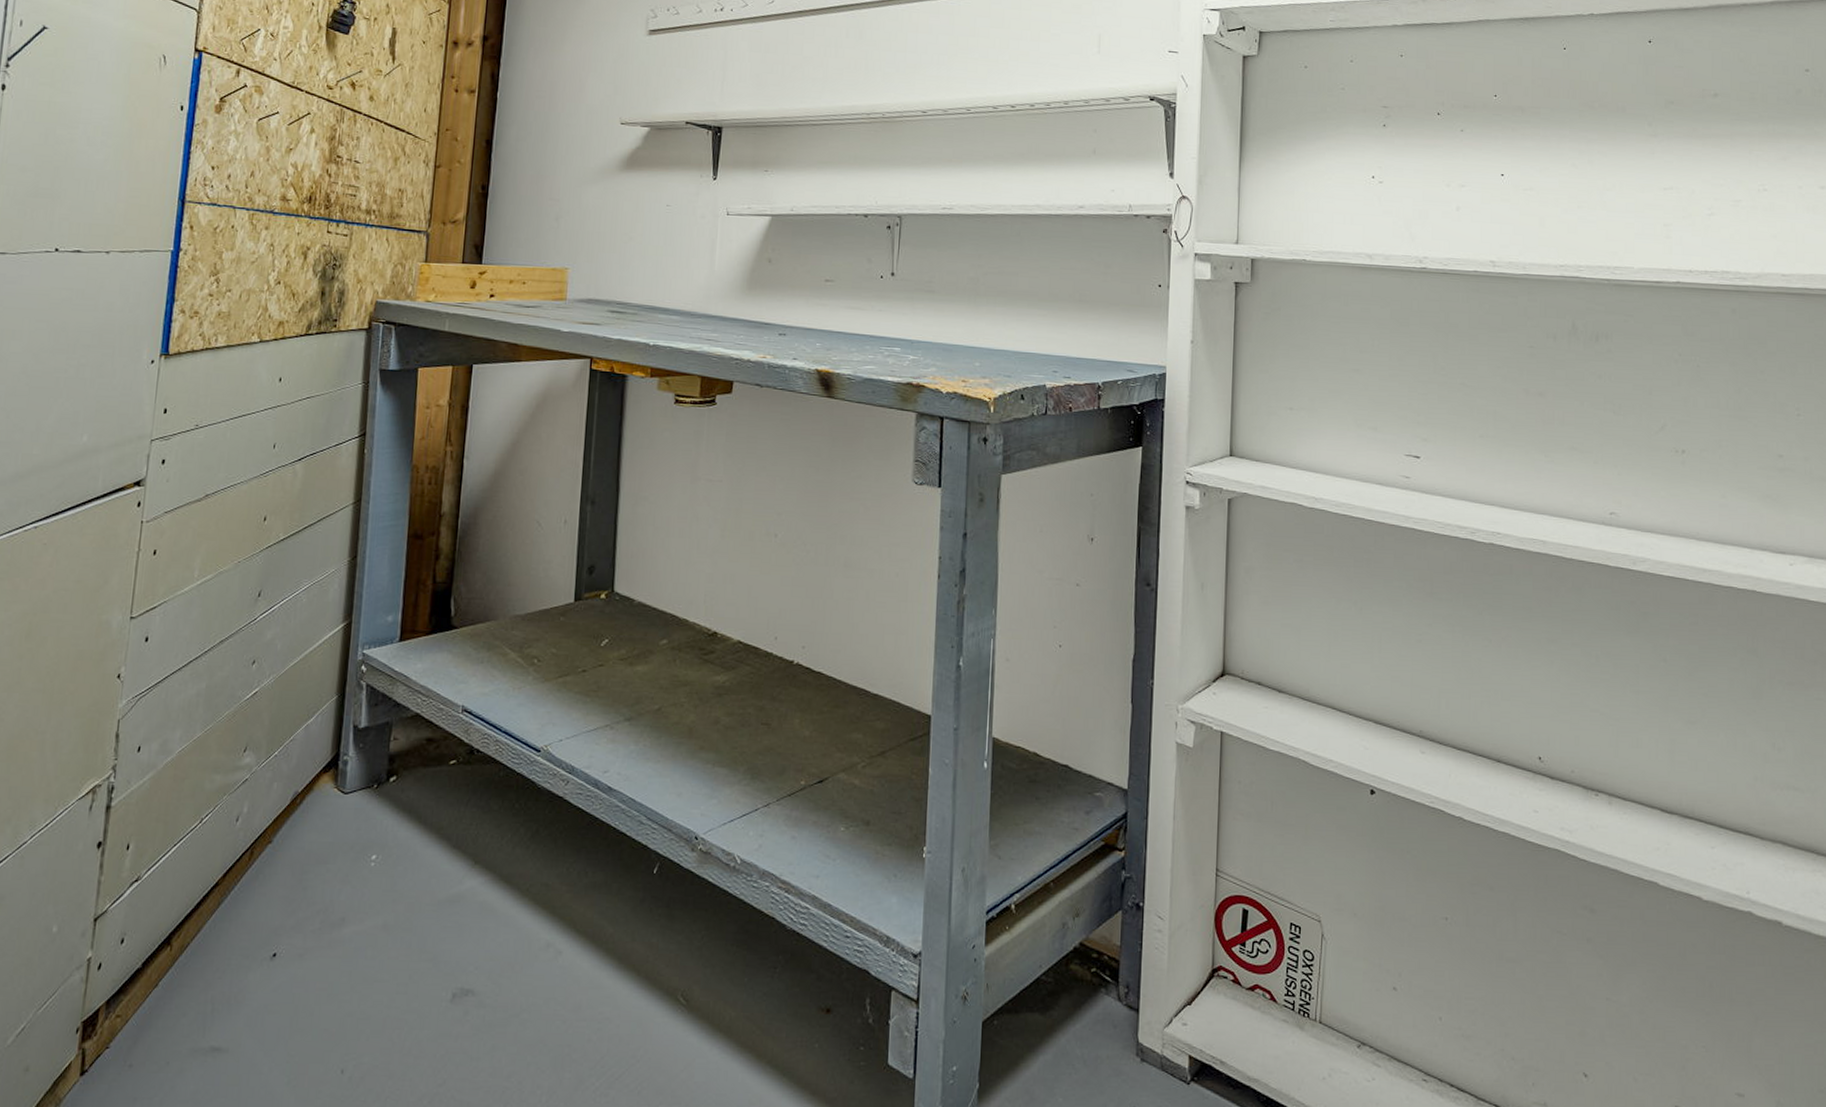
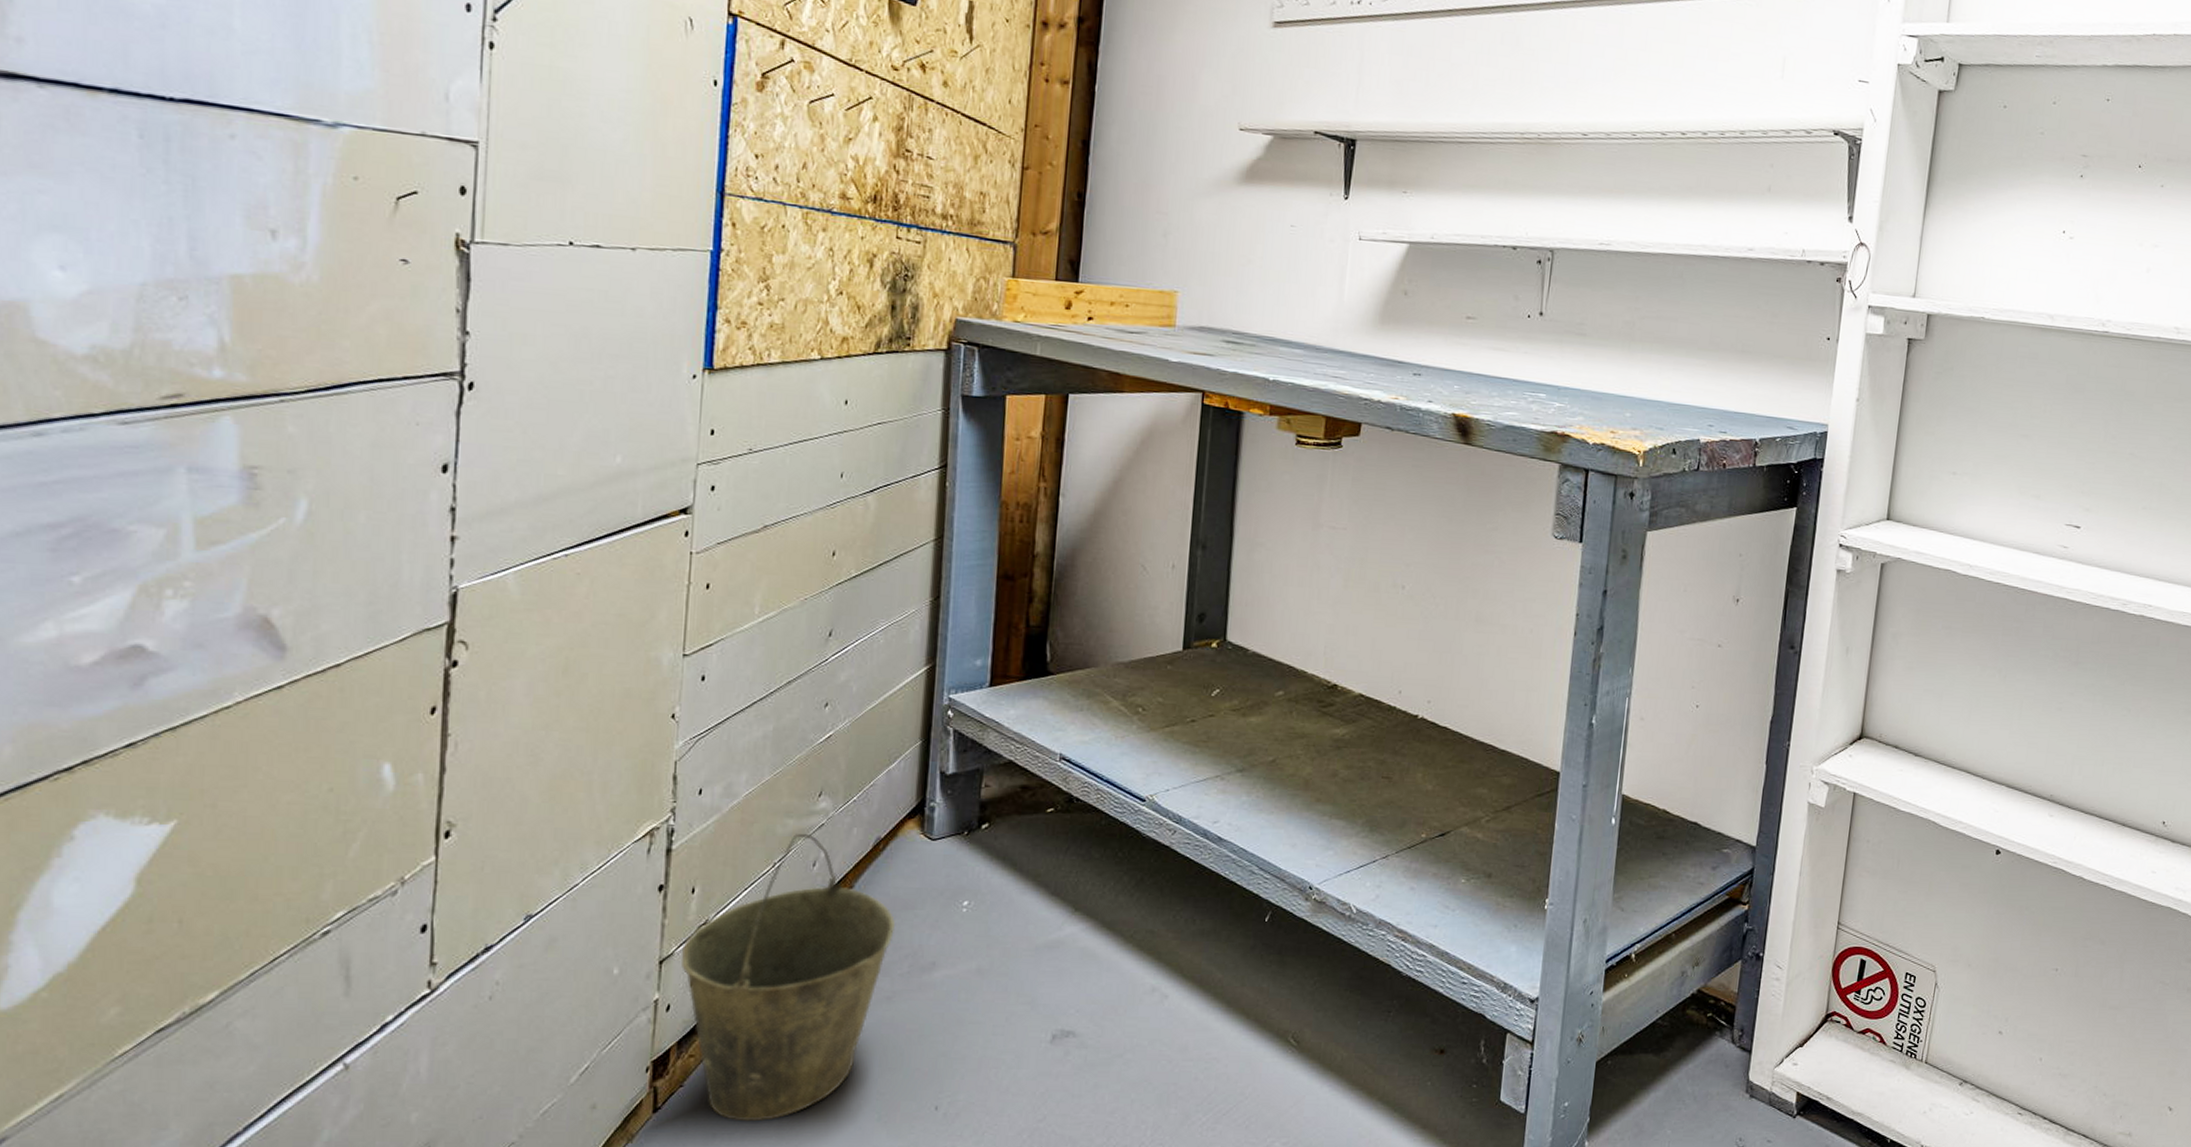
bucket: none [114,788,309,1086] -> present [682,833,895,1122]

